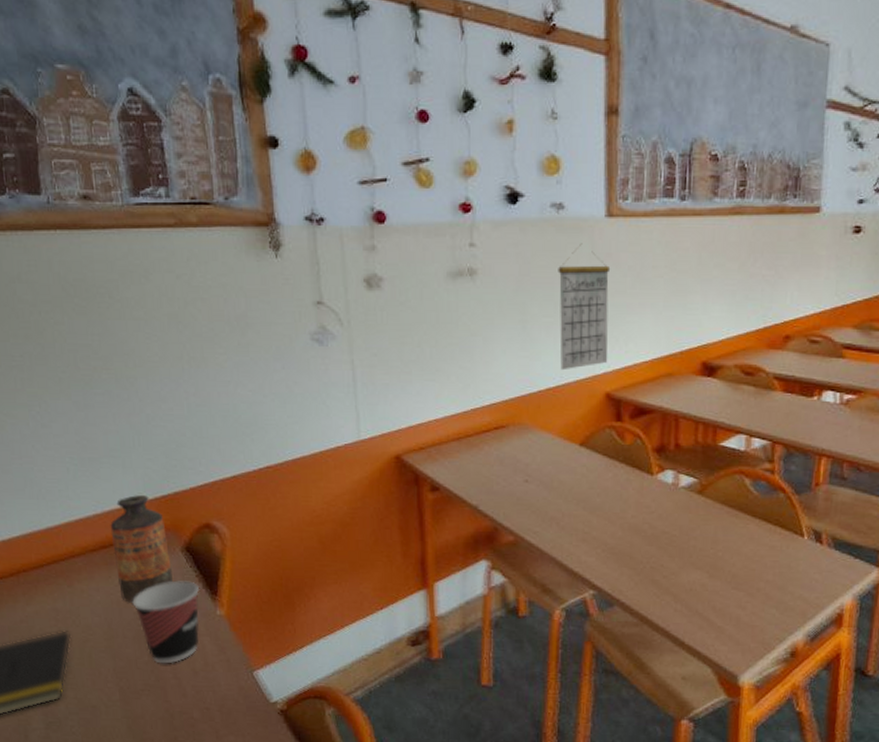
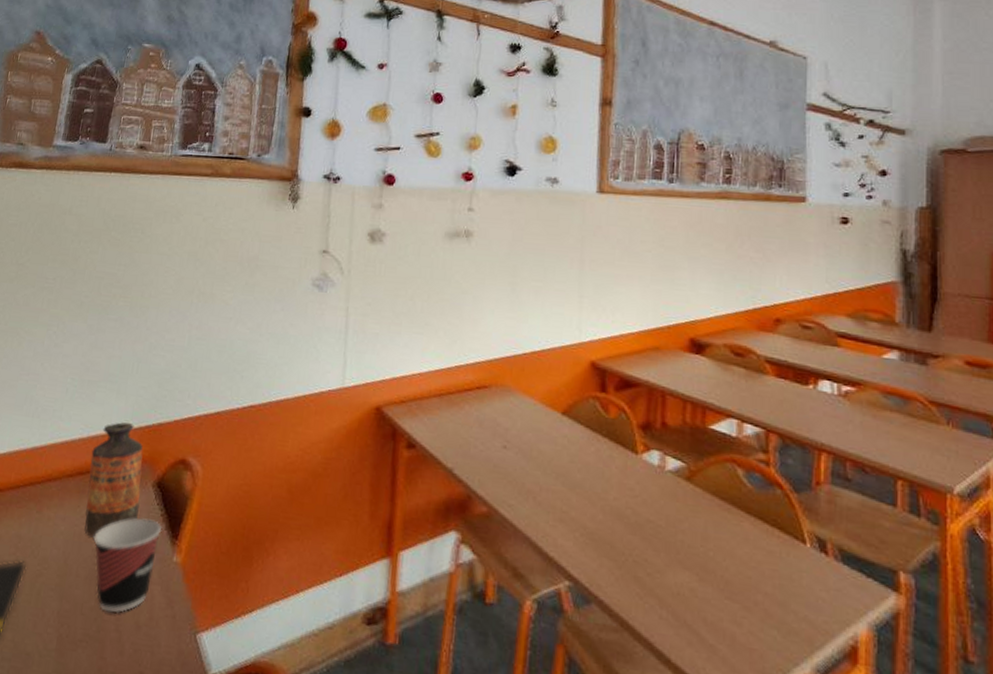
calendar: present [558,243,611,371] -> none [546,215,600,335]

